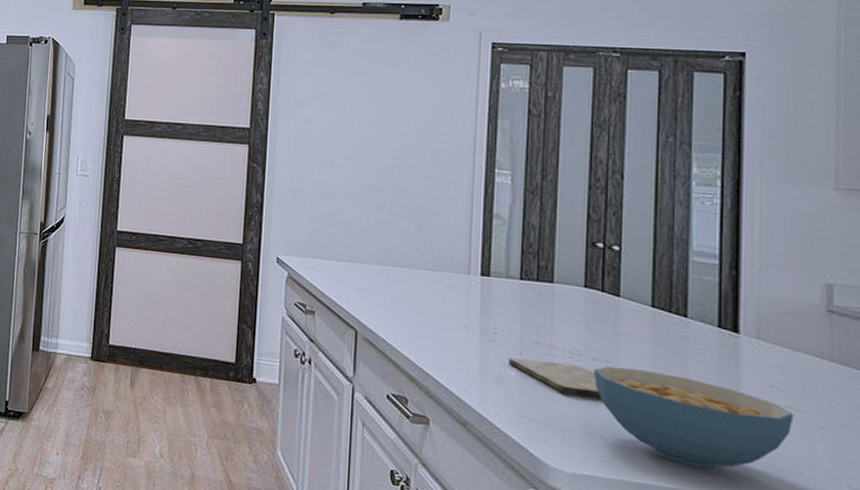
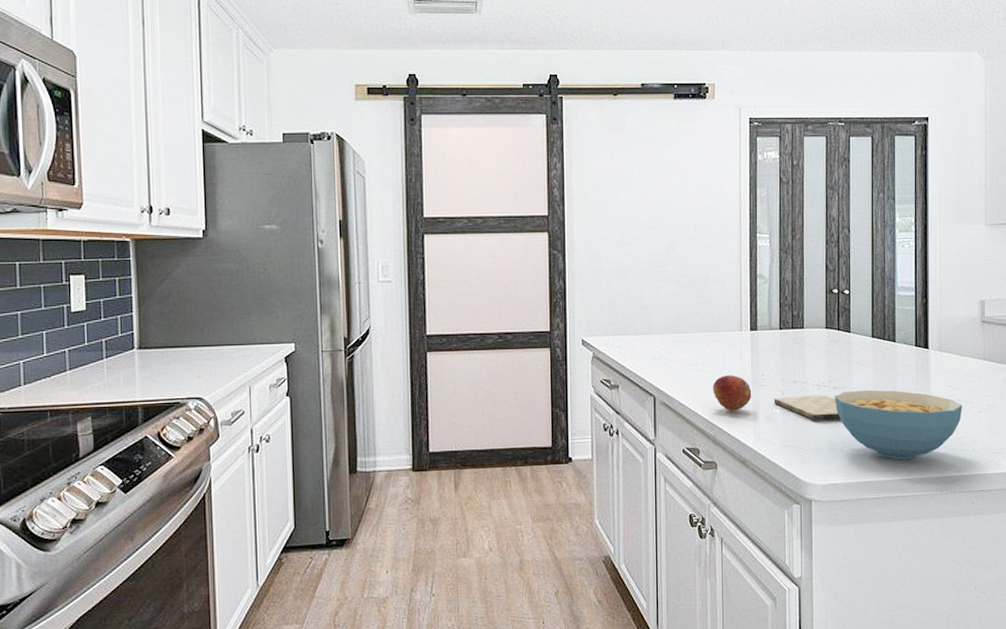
fruit: none [428,321,479,364] -> present [712,374,752,411]

